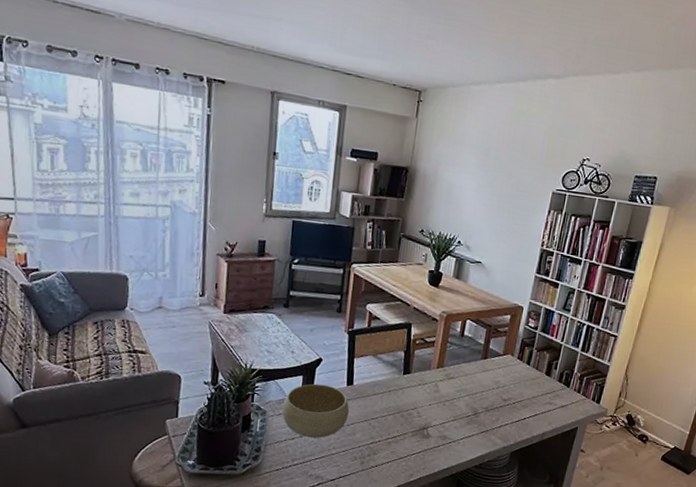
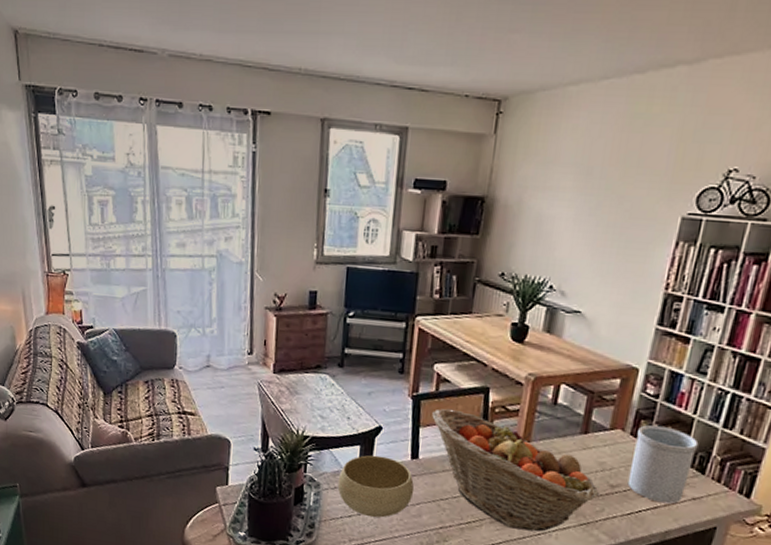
fruit basket: none [364,341,495,441] -> present [432,408,599,532]
utensil holder: none [515,350,565,411] -> present [627,424,699,504]

